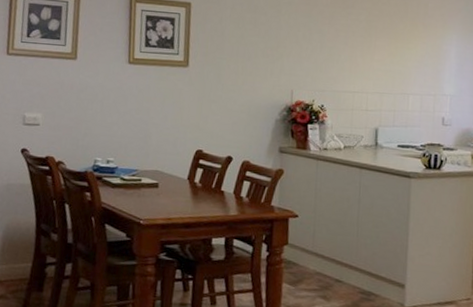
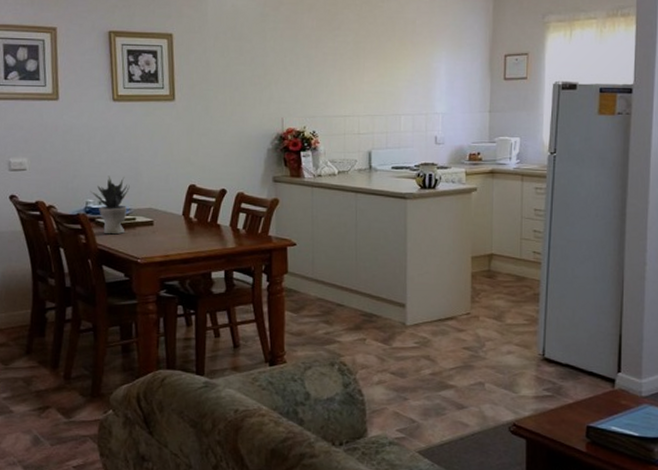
potted plant: none [99,135,138,194] -> present [90,175,130,235]

